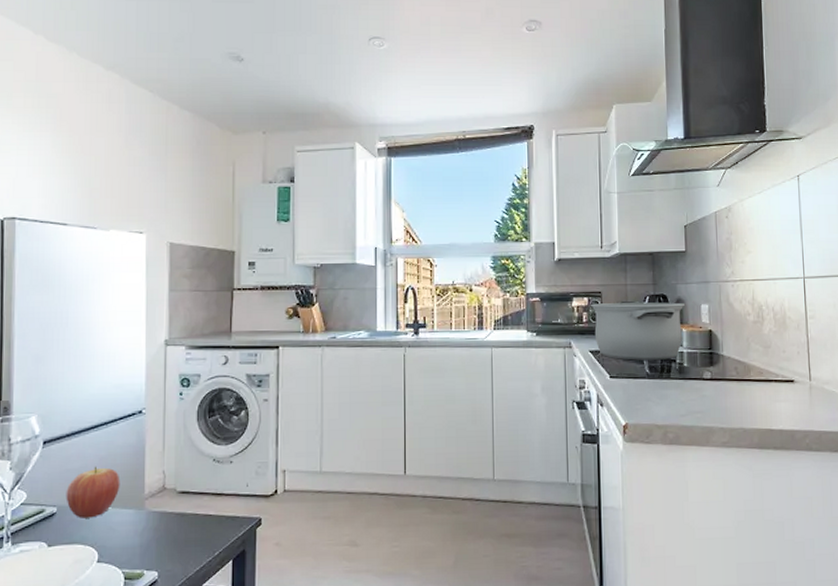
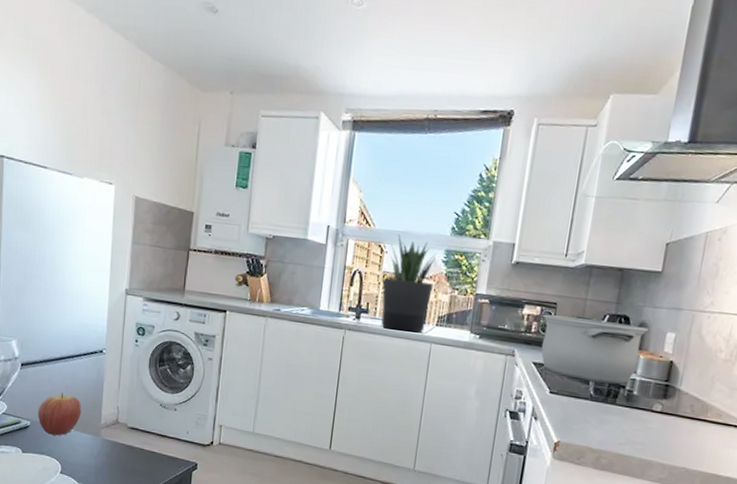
planter: none [436,247,485,341] -> present [381,233,436,333]

